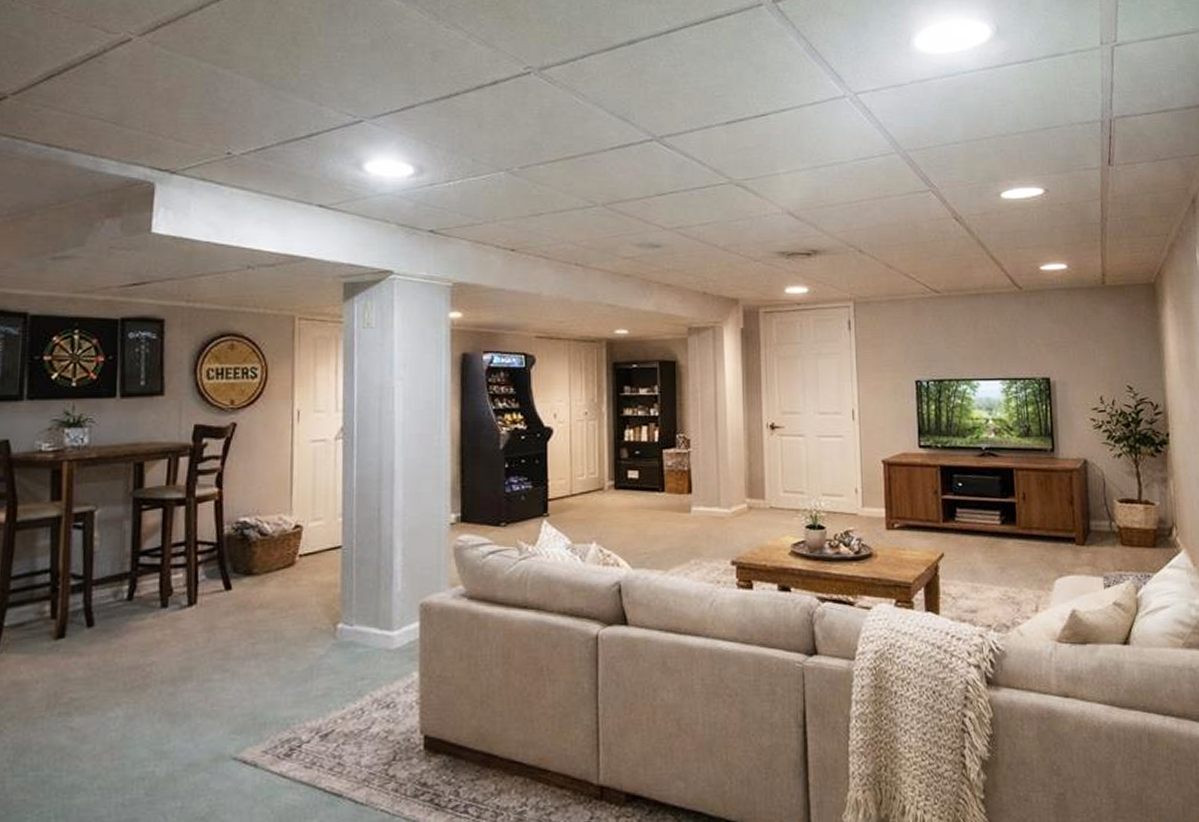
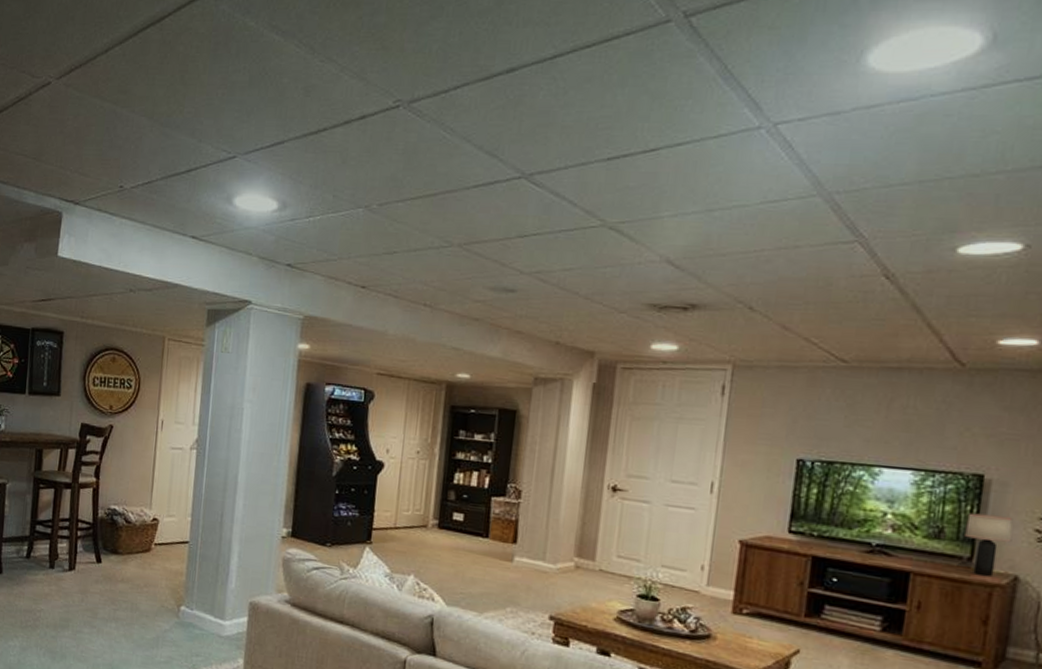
table lamp: none [1044,410,1077,463] -> present [965,513,1013,576]

